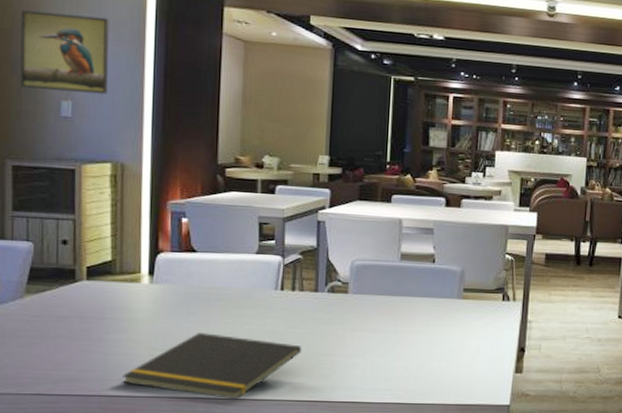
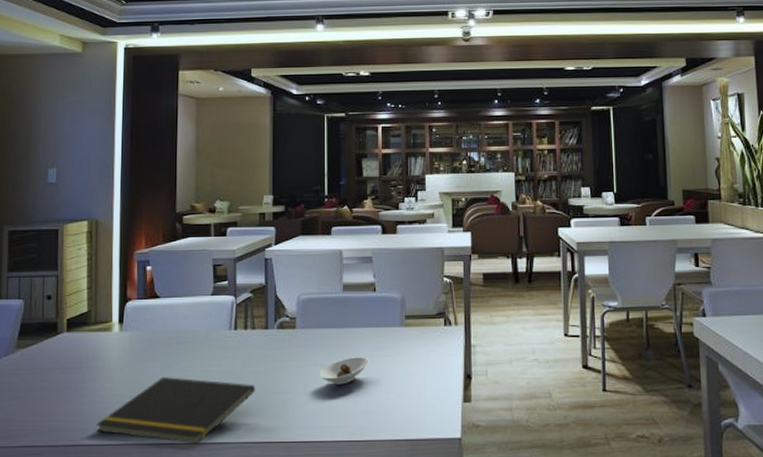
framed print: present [20,10,109,94] -> none [16,93,87,161]
saucer: none [370,324,424,350] -> present [319,357,370,385]

